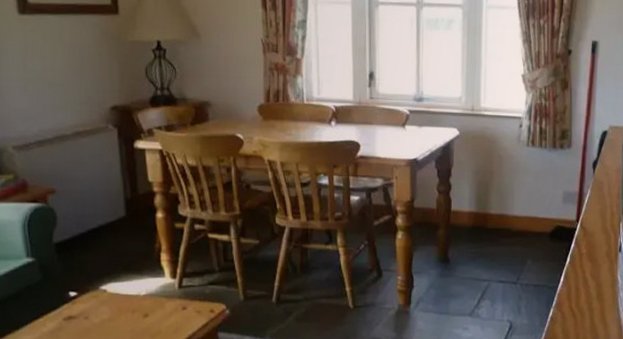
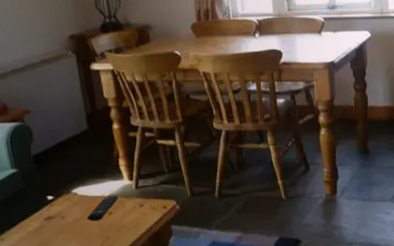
remote control: none [117,295,157,323] -> present [87,196,118,221]

